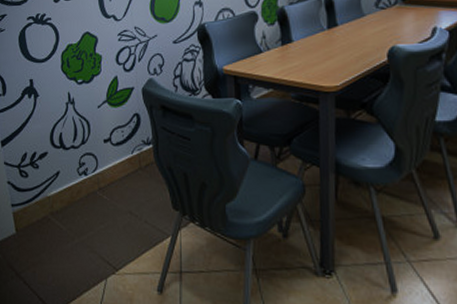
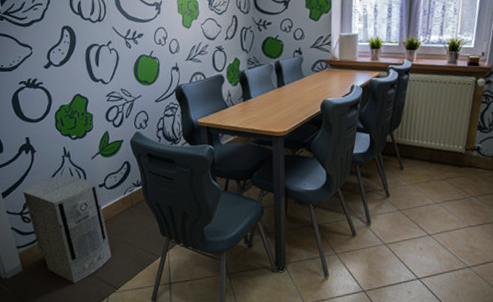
air purifier: none [22,123,114,257] -> present [23,173,112,284]

